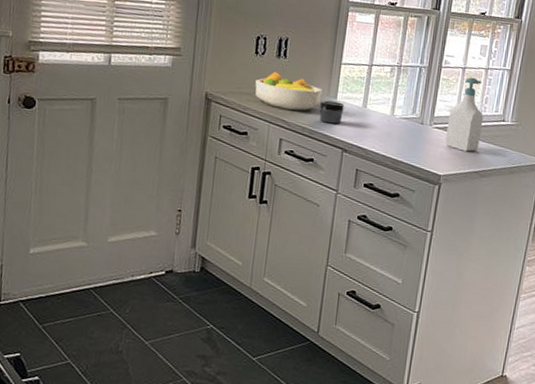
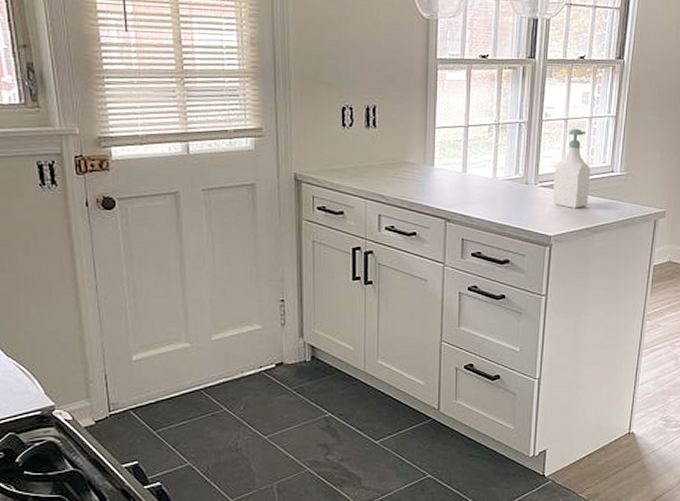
fruit bowl: present [255,72,323,111] -> none [346,144,419,183]
jar: present [319,100,345,124] -> none [417,169,444,193]

